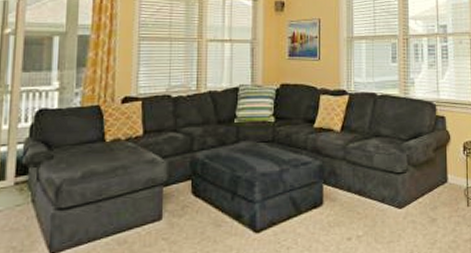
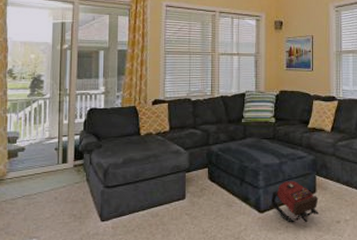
backpack: none [268,192,326,243] -> present [270,181,319,223]

